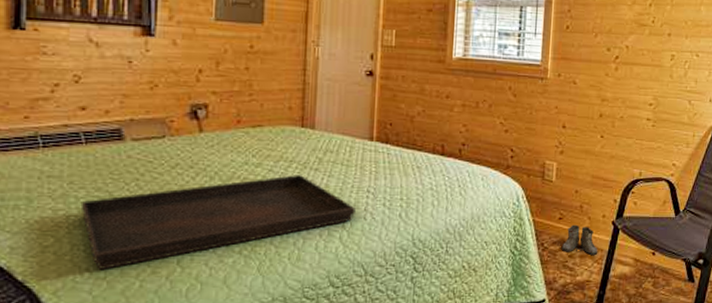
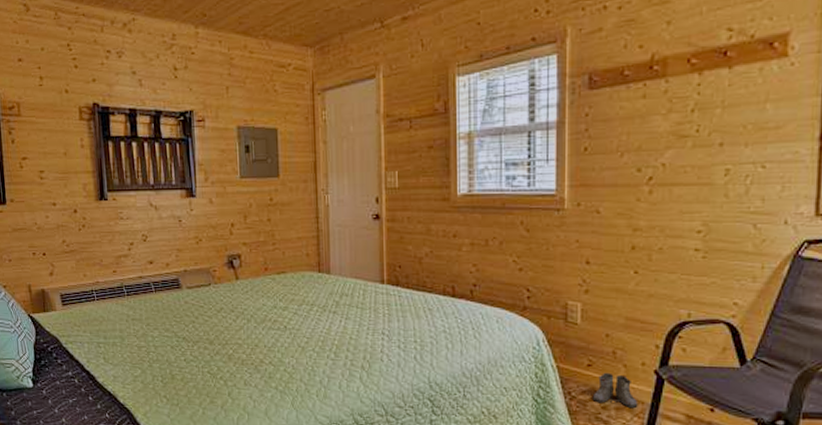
serving tray: present [82,175,355,269] -> none [157,317,372,397]

